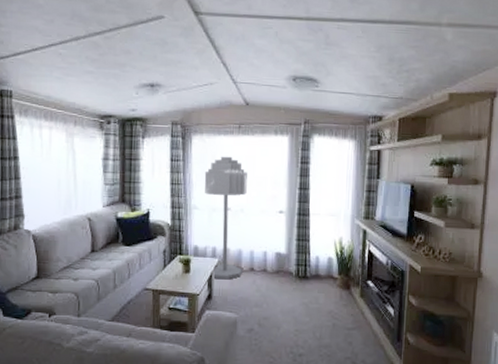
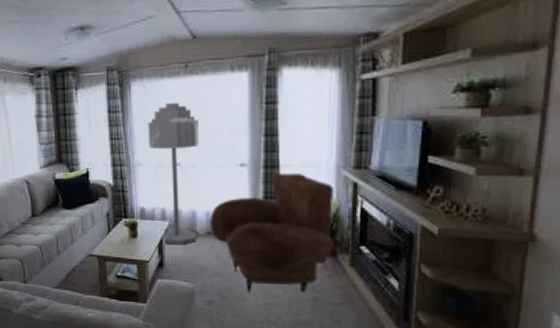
armchair: none [253,219,349,321] -> present [210,172,334,293]

